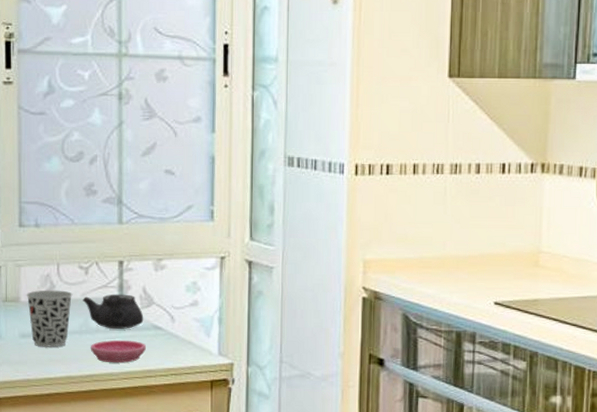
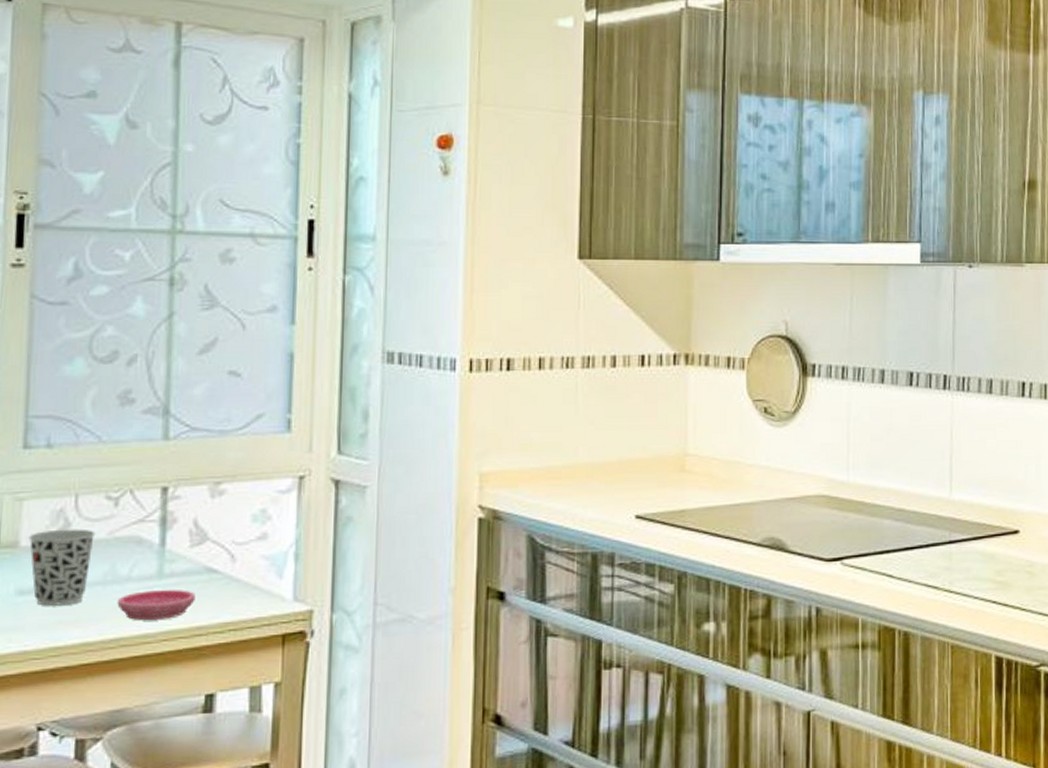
teapot: present [83,294,144,330] -> none [109,529,194,576]

